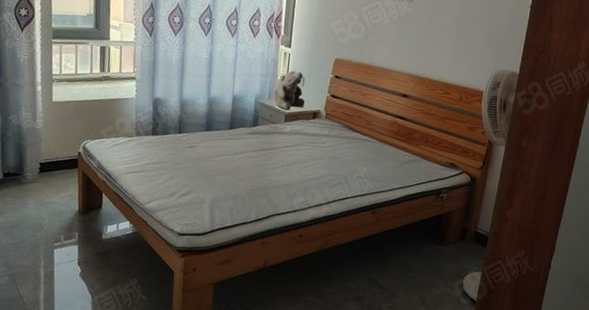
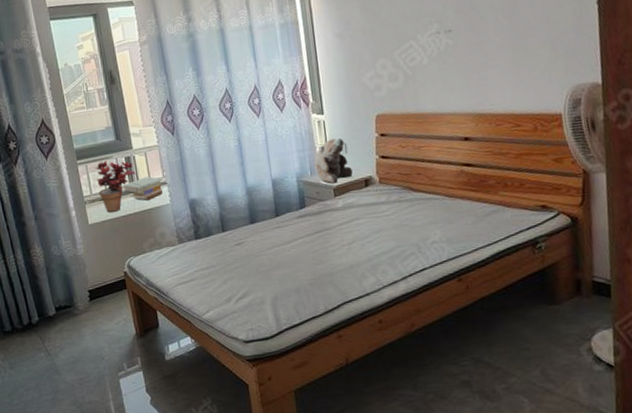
potted plant: none [68,44,108,95] -> present [95,159,136,212]
books: none [93,68,132,91] -> present [123,176,164,201]

